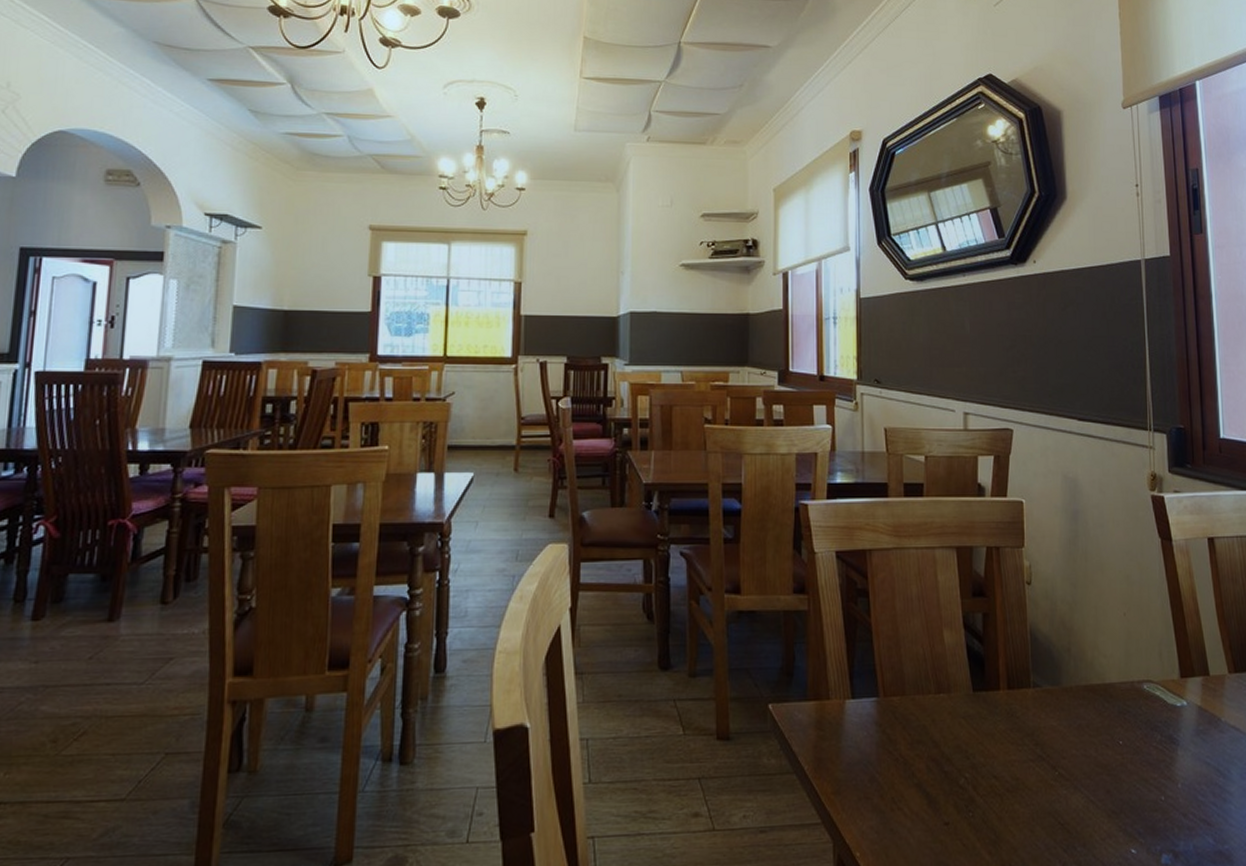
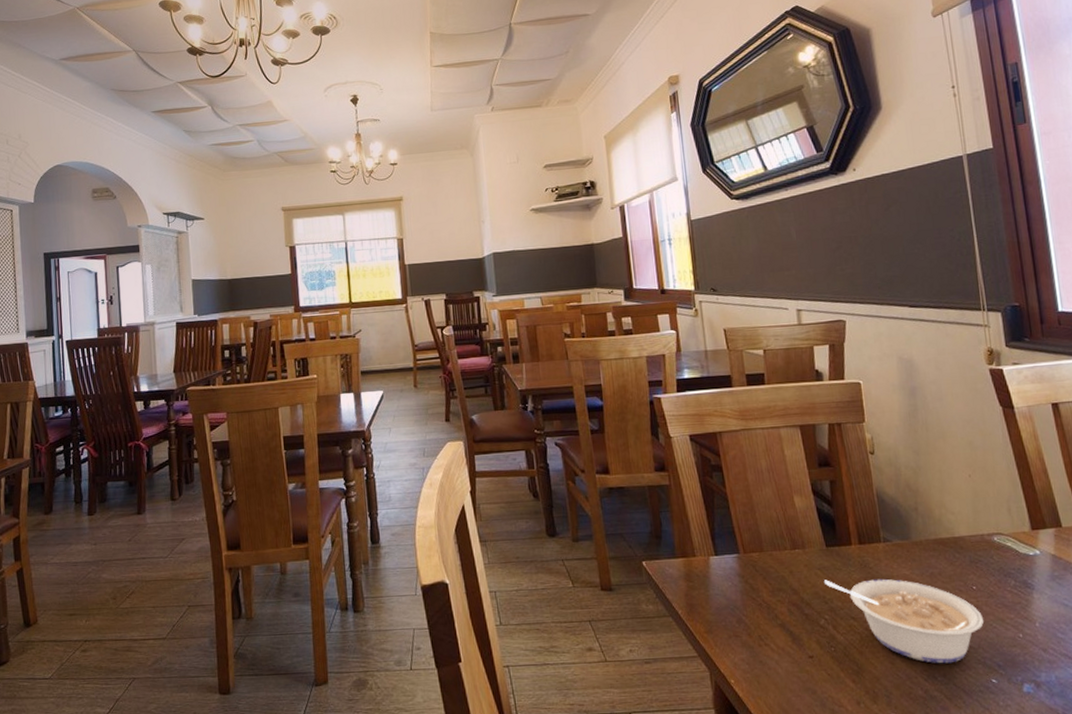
legume: none [967,730,1128,832] -> present [823,579,985,664]

